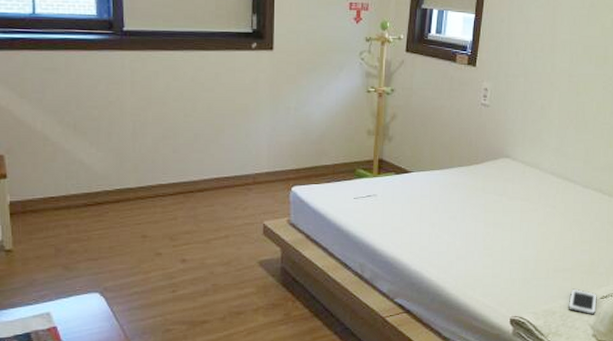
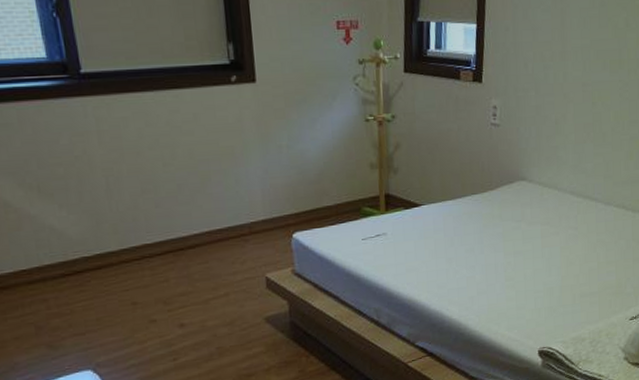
cell phone: present [568,288,597,315] -> none [597,312,627,338]

